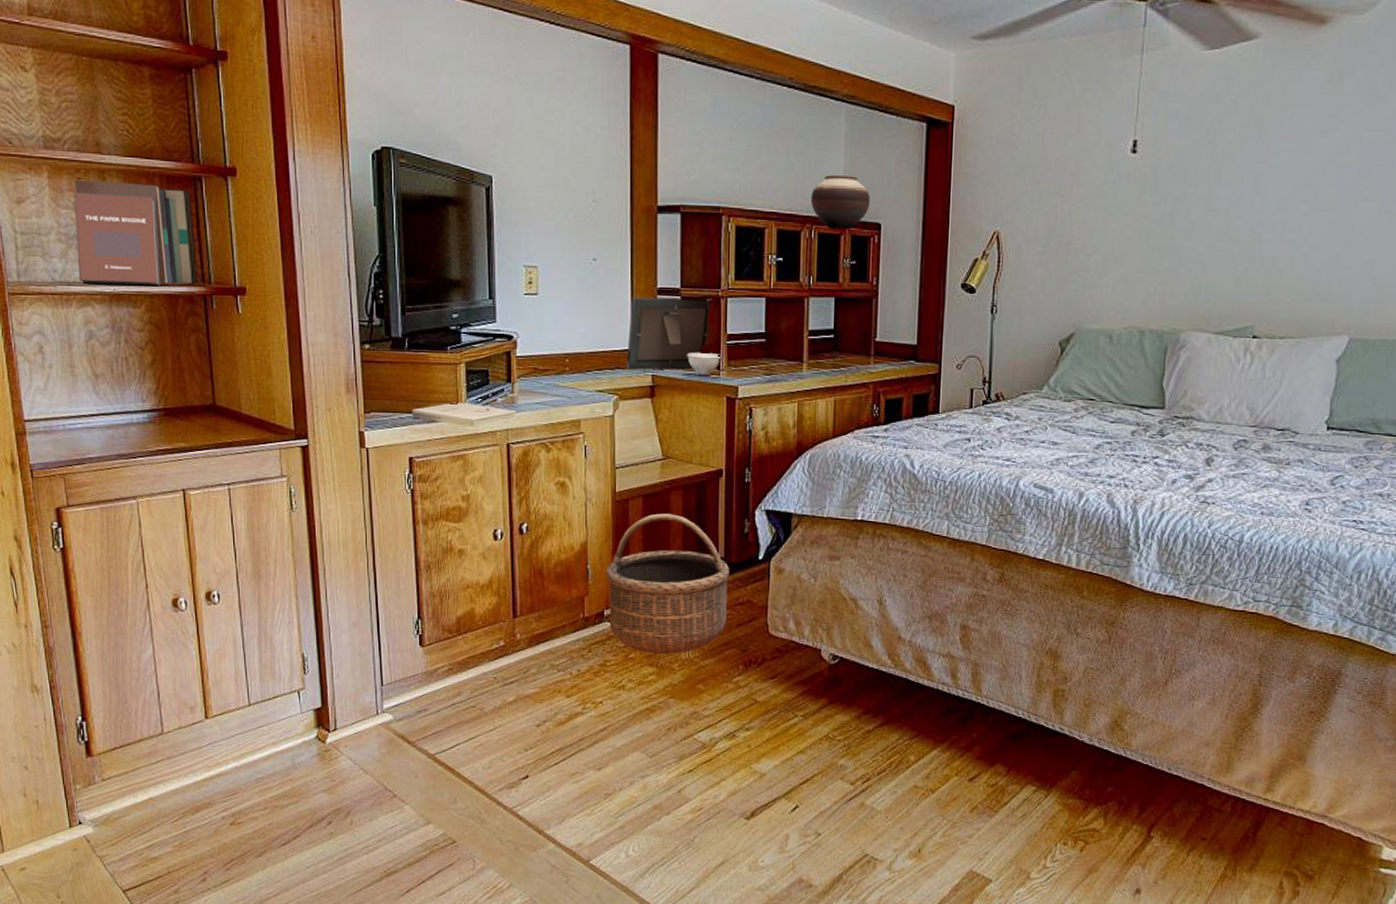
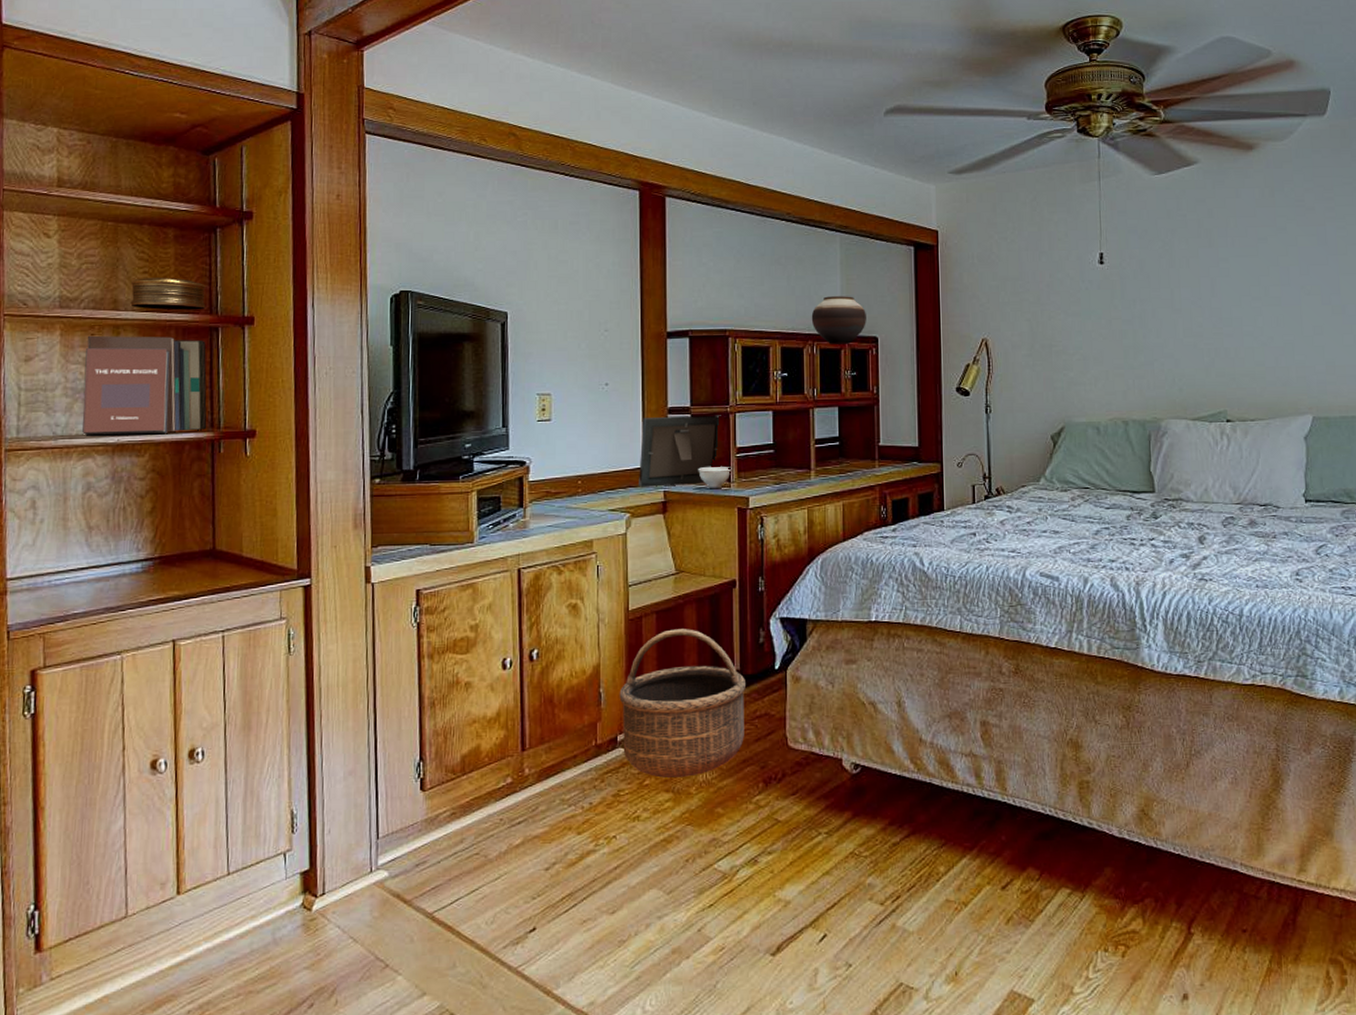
decorative box: none [112,120,188,158] -> present [130,277,206,311]
book: present [412,402,518,428] -> none [421,530,529,555]

